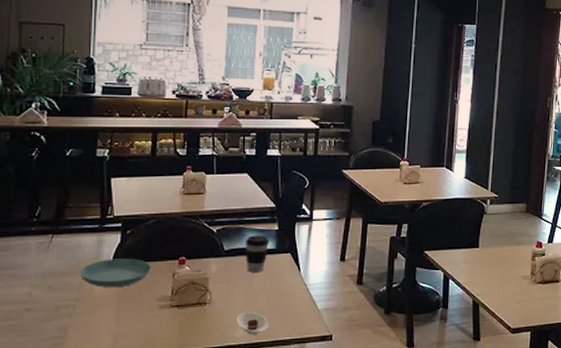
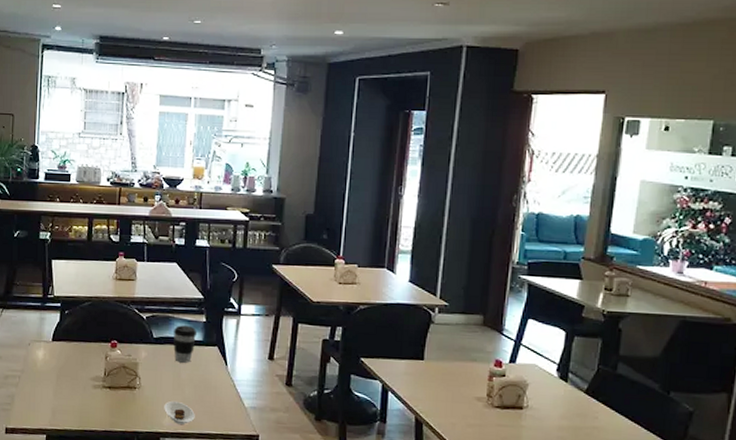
saucer: present [80,258,151,287] -> none [25,336,86,363]

